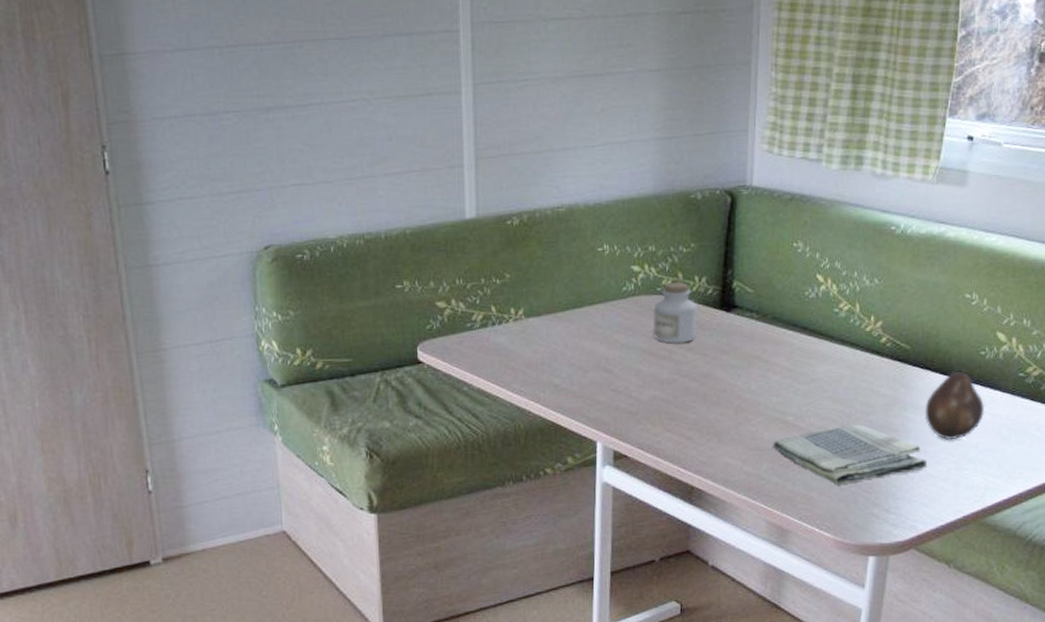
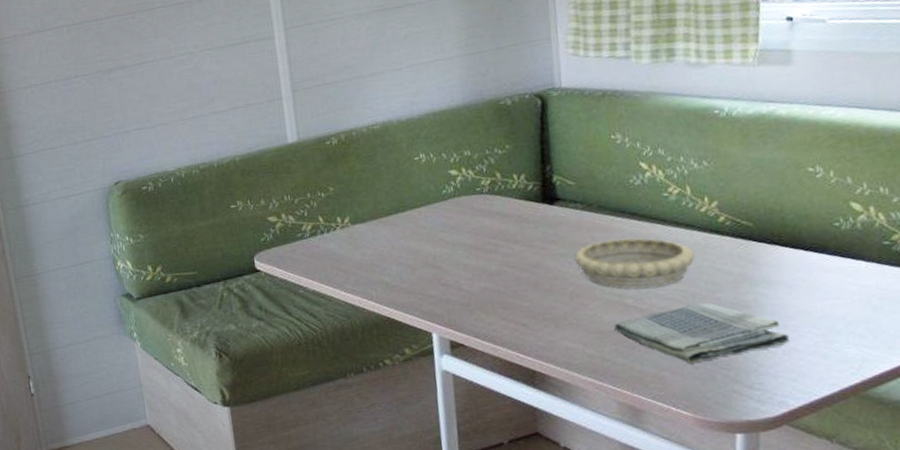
jar: present [652,281,698,344] -> none [475,181,522,238]
decorative bowl: none [744,353,855,407] -> present [574,238,695,289]
fruit: present [925,369,985,441] -> none [778,242,849,314]

